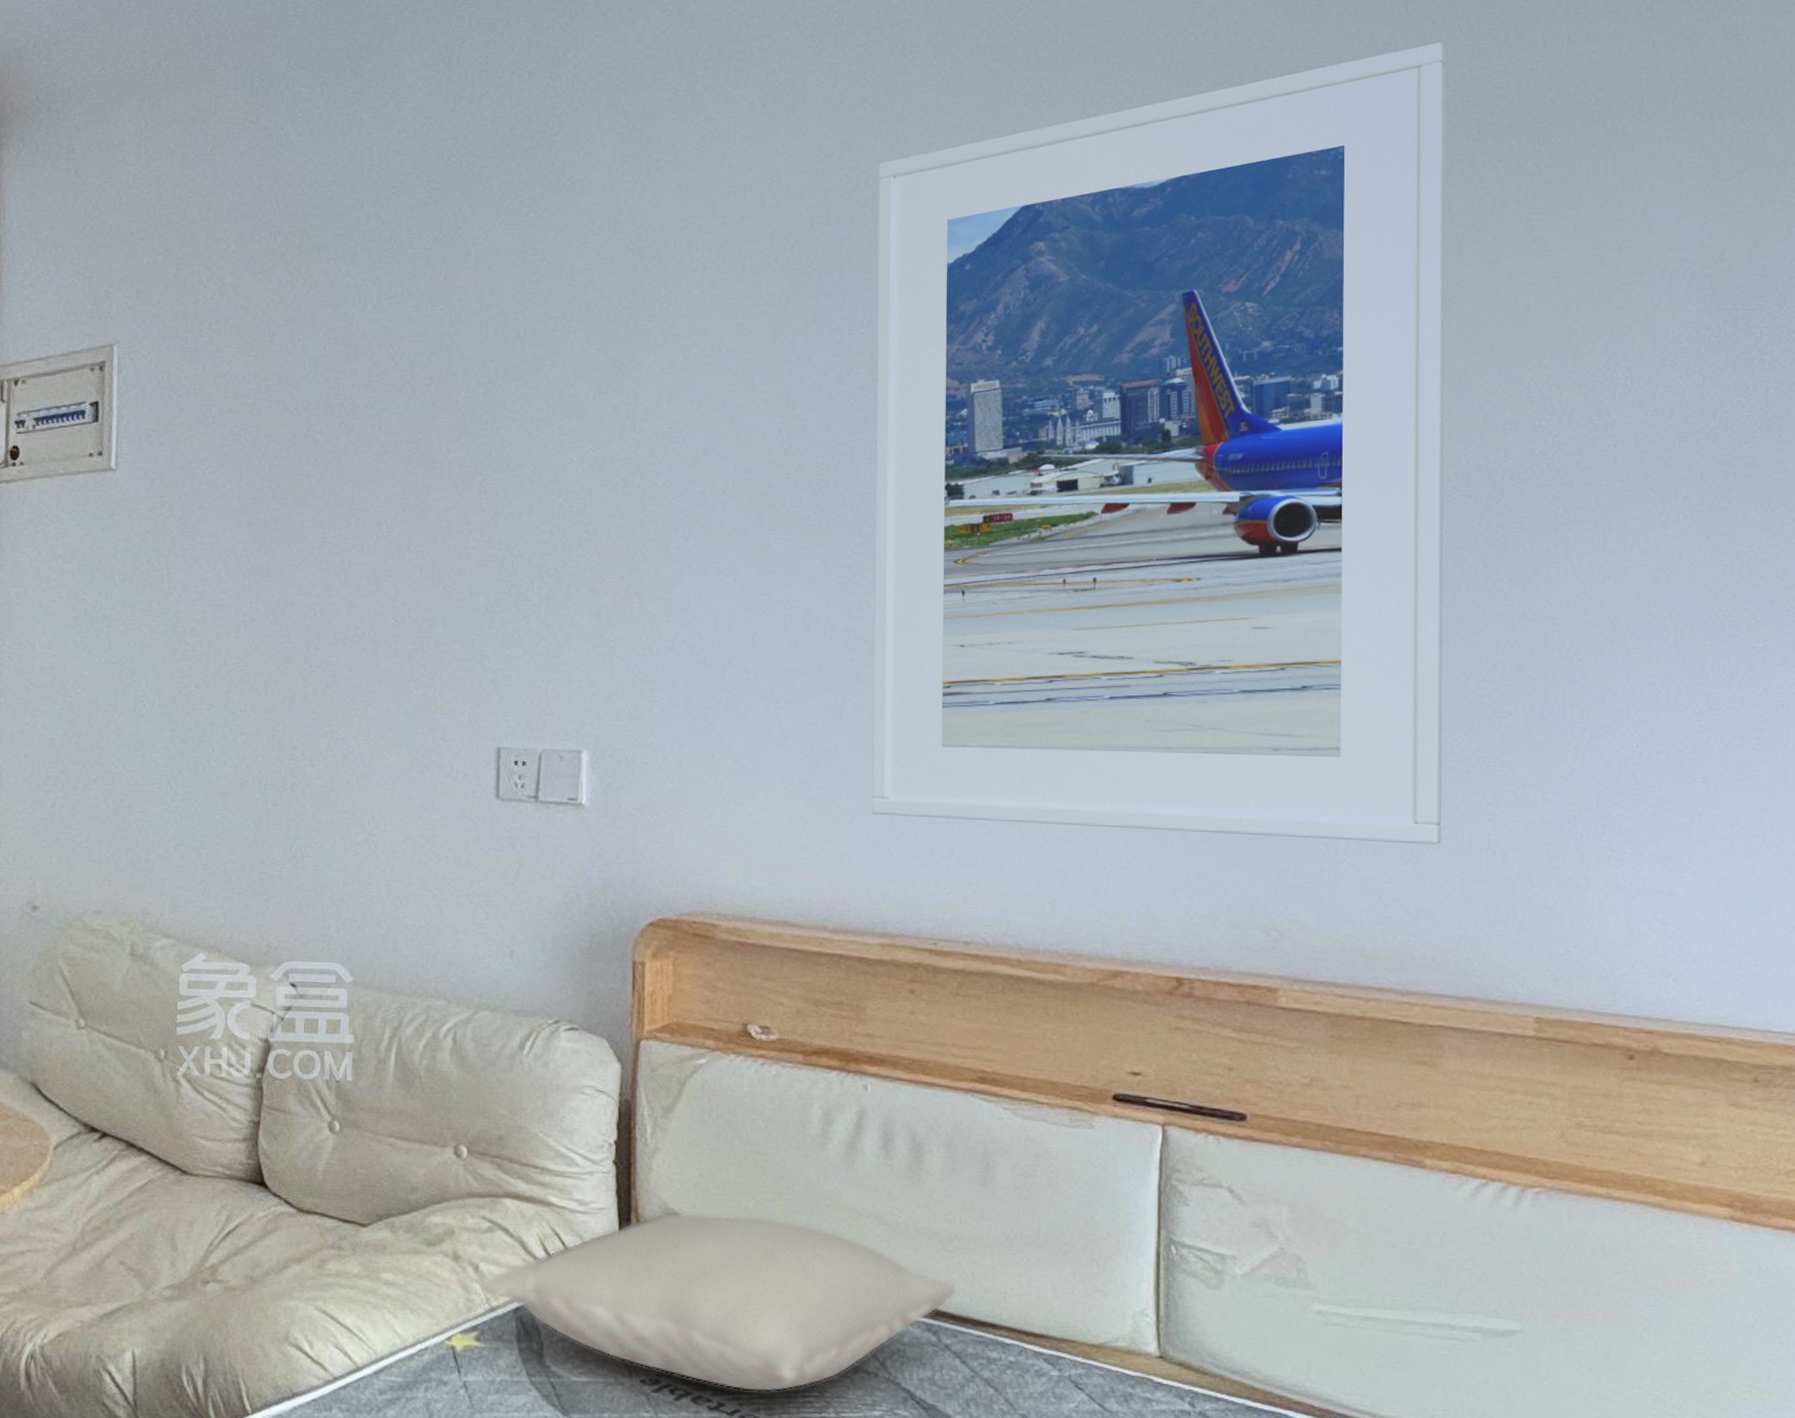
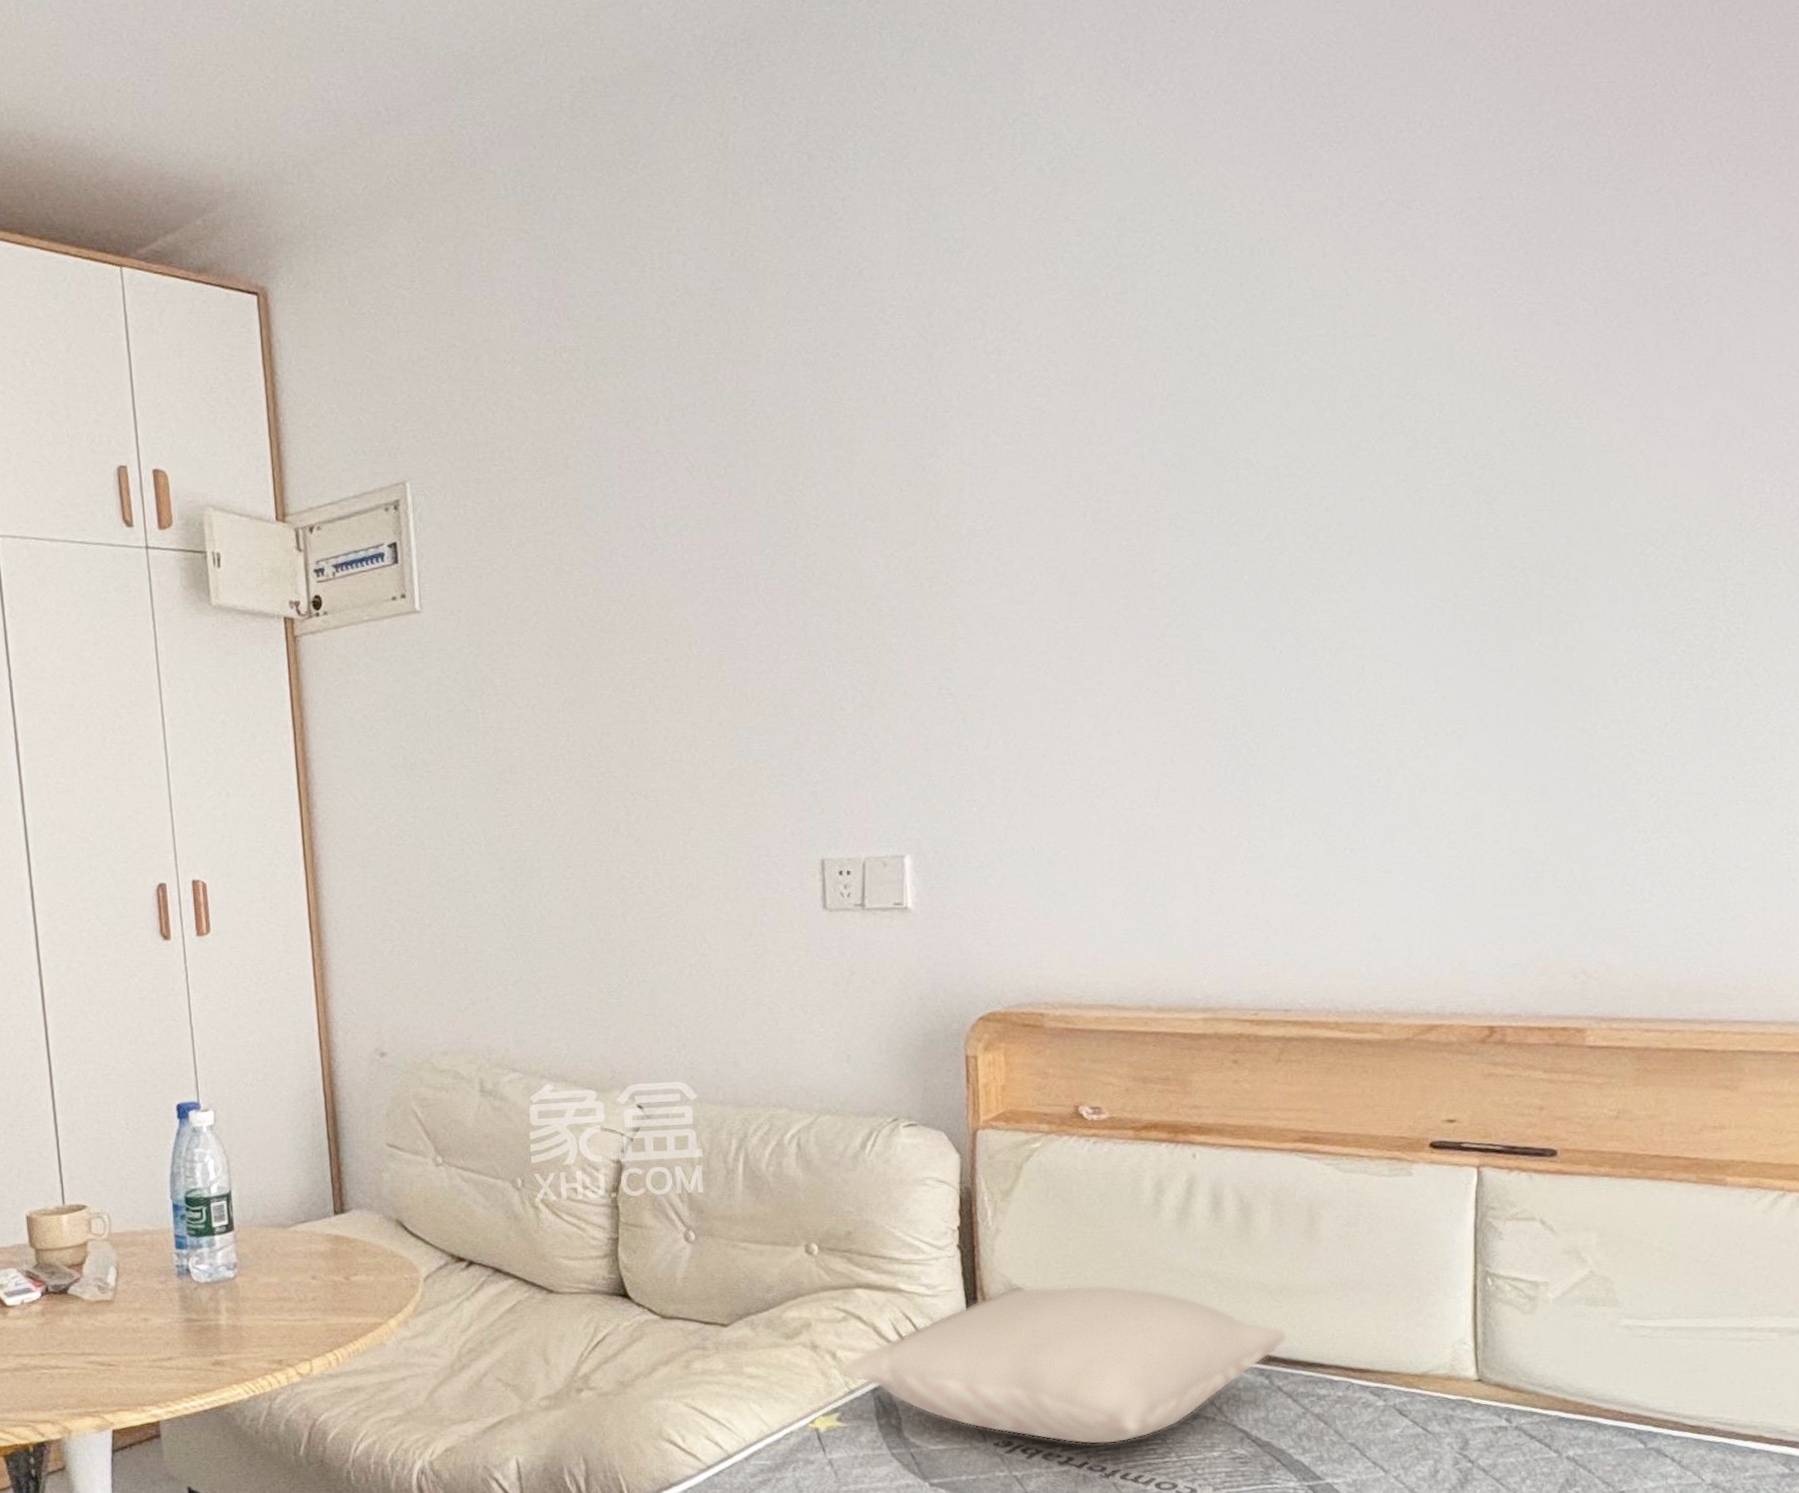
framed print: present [871,42,1446,845] -> none [1172,43,1753,894]

